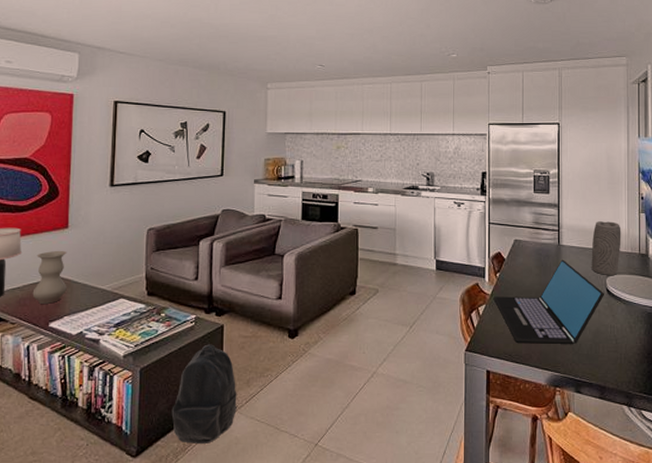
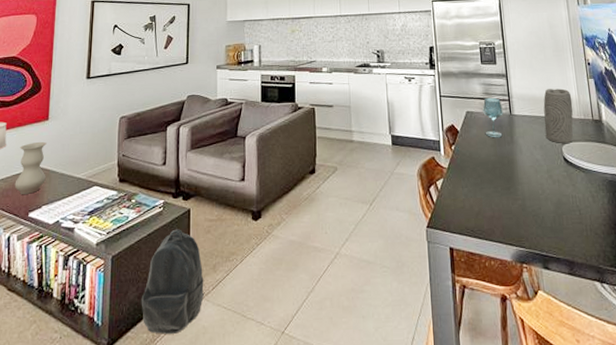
laptop: present [494,259,605,344] -> none [451,129,563,218]
wine glass: none [530,227,552,268] -> present [482,97,504,138]

